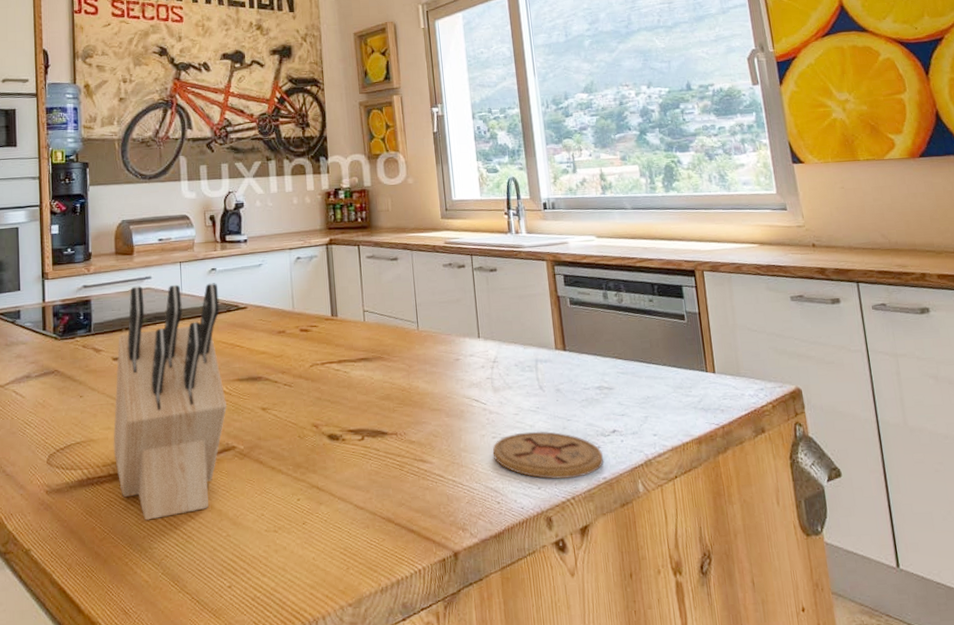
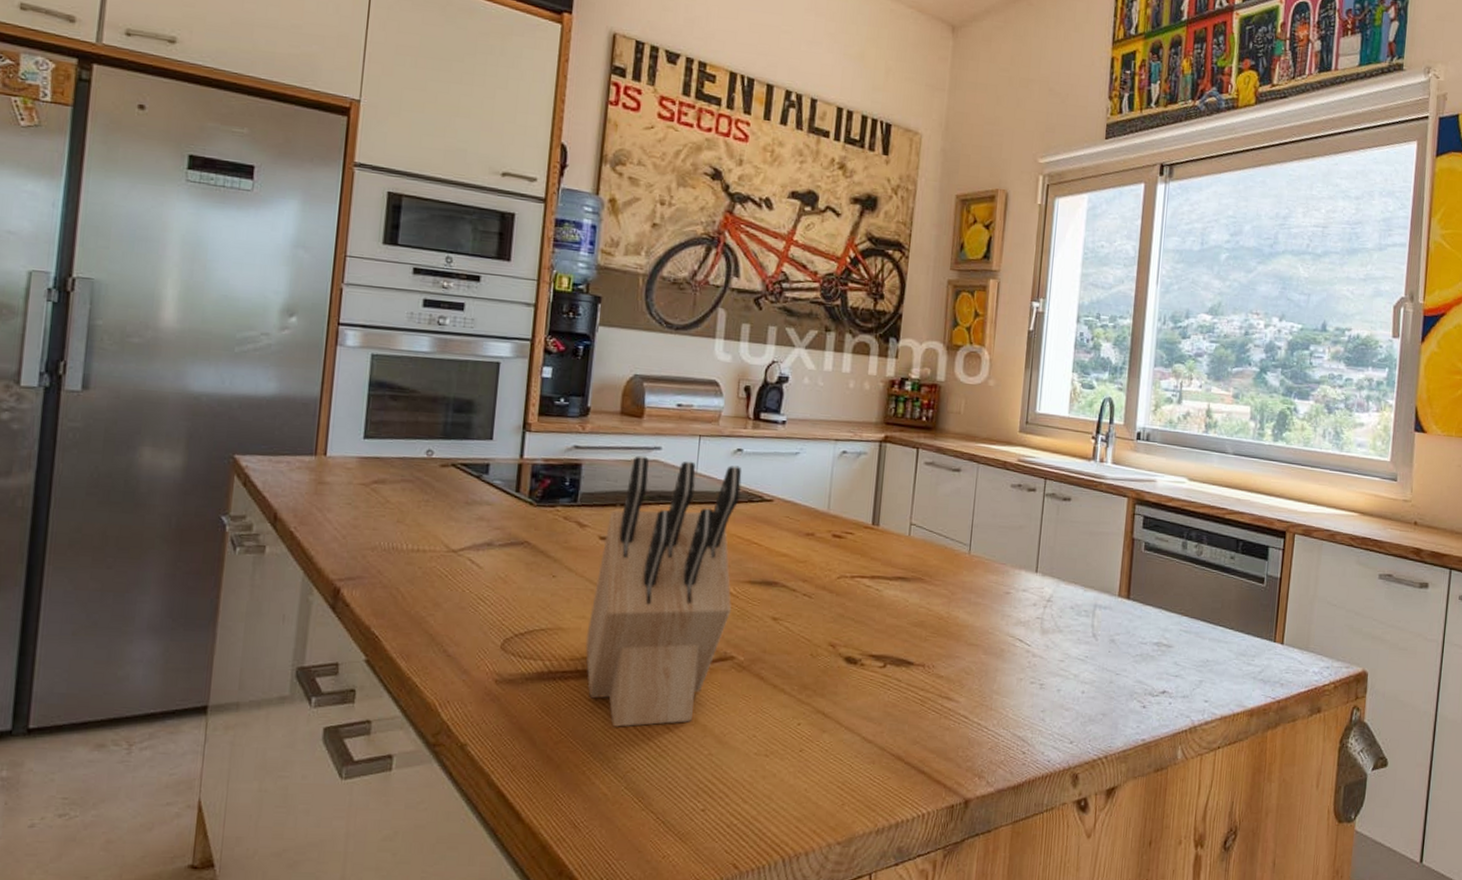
coaster: present [492,431,604,480] -> none [1027,680,1147,736]

